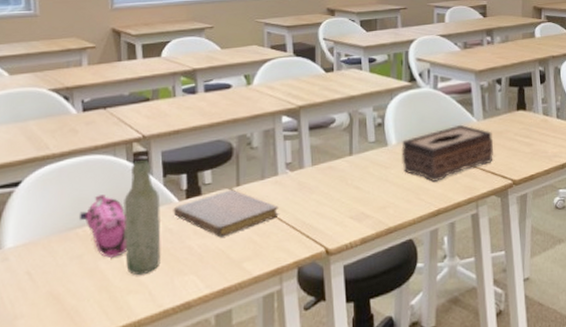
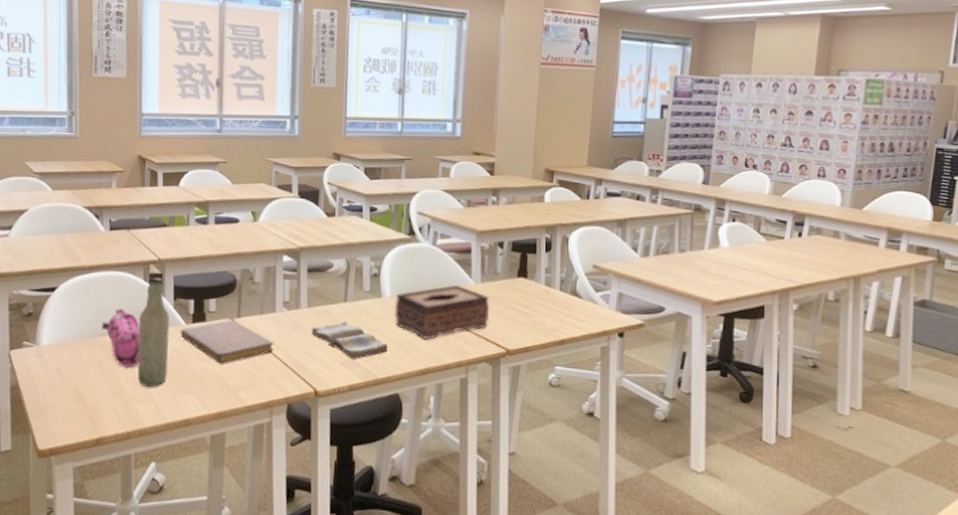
diary: none [317,174,398,211] -> present [311,321,388,359]

